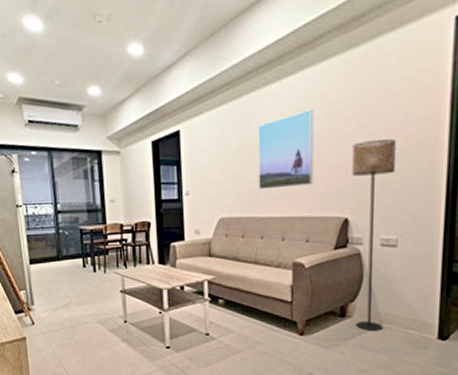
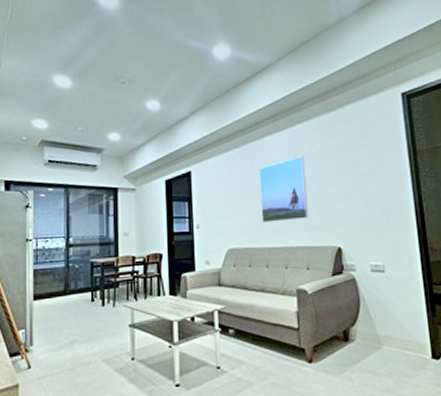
floor lamp: present [352,139,397,331] -> none [338,181,384,354]

